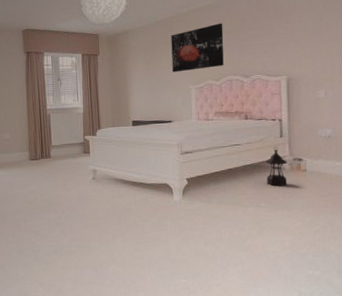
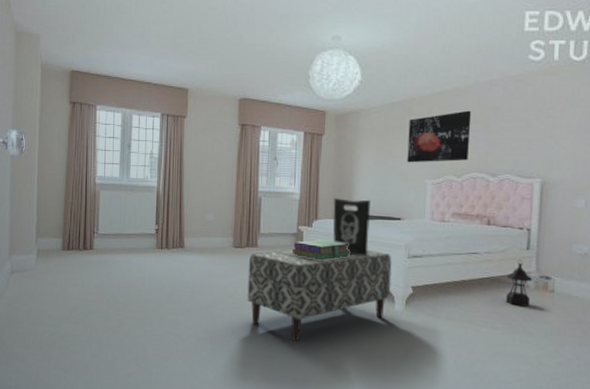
bench: none [44,151,169,236] -> present [247,249,392,341]
stack of books: none [81,145,131,164] -> present [291,239,350,261]
tote bag: none [112,107,147,157] -> present [333,198,371,257]

